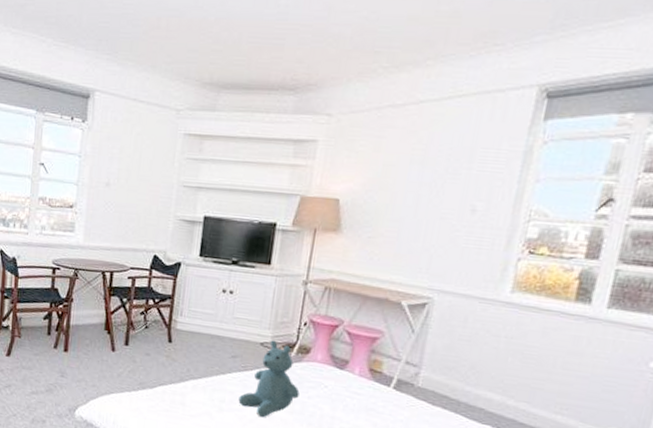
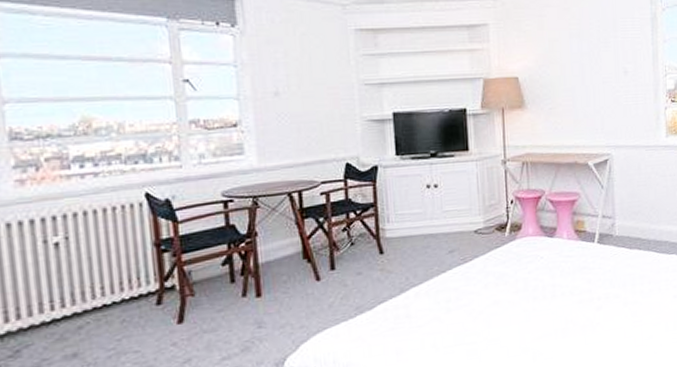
stuffed bear: present [238,340,300,418] -> none [464,225,520,306]

